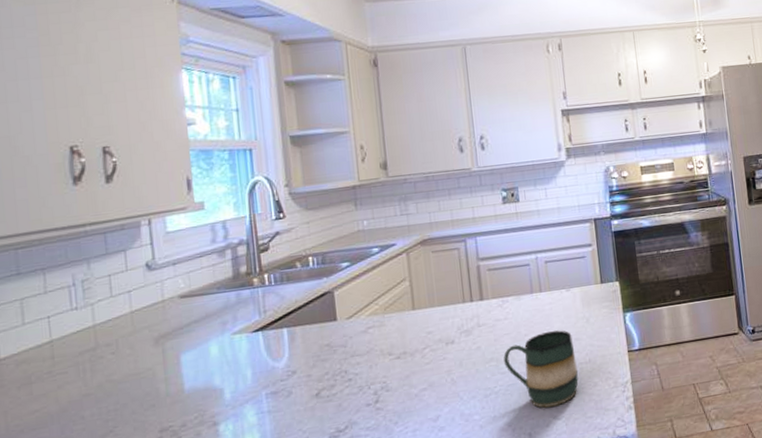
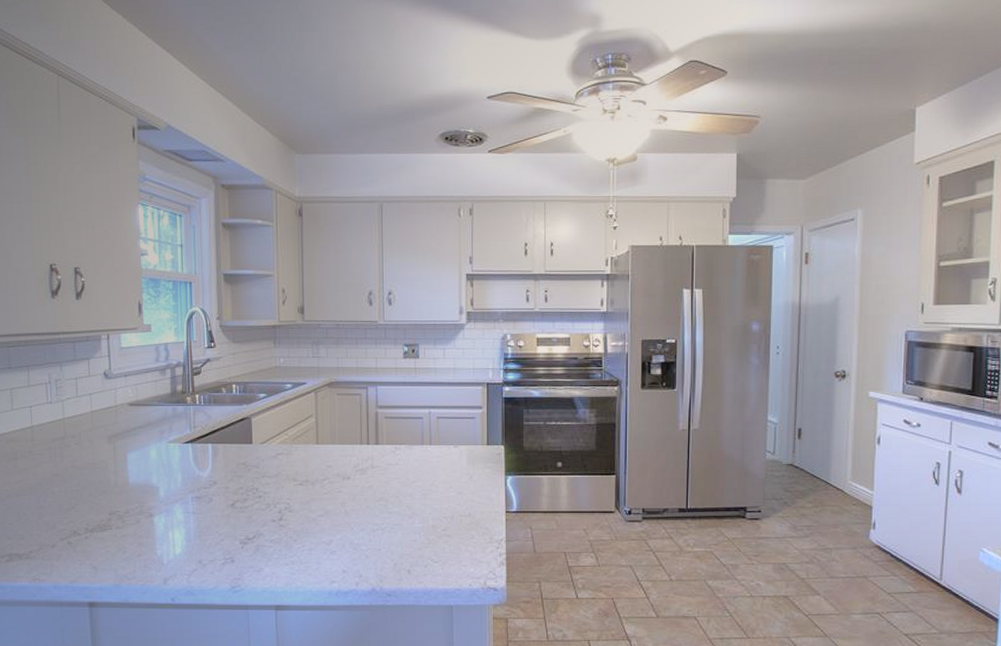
mug: present [503,330,579,408] -> none [392,482,457,550]

